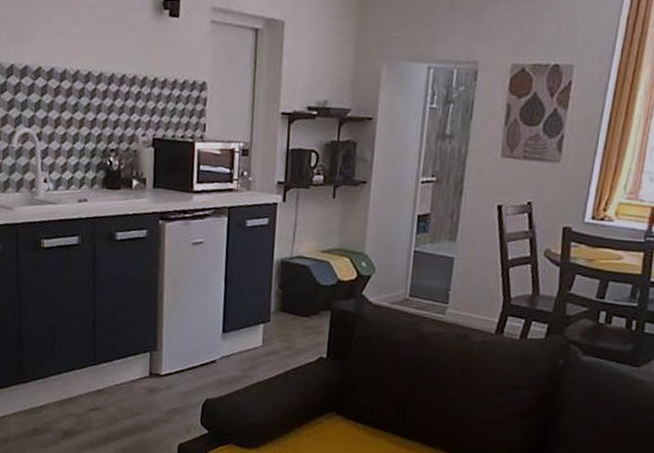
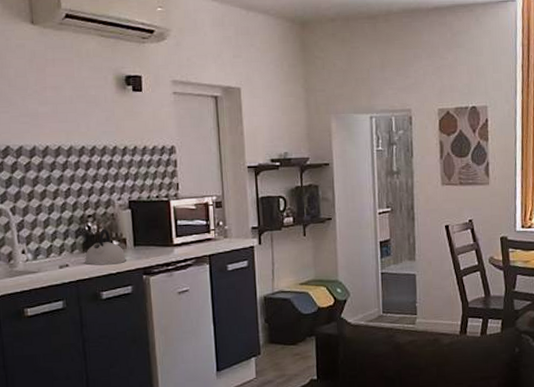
kettle: none [102,165,144,206] -> present [84,228,126,266]

